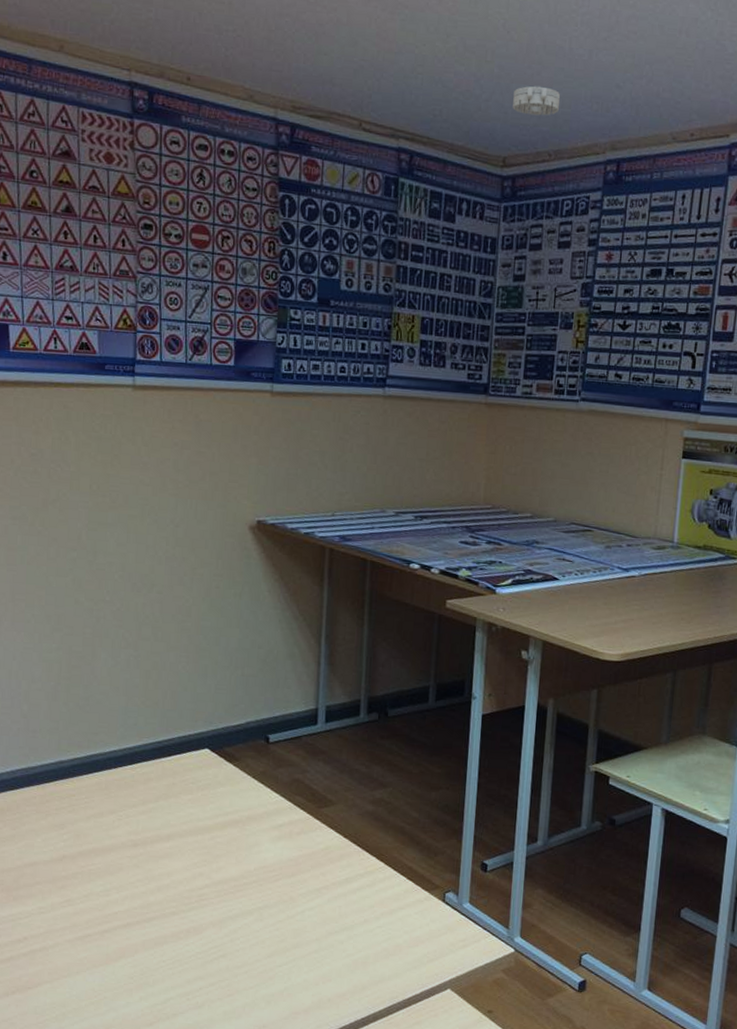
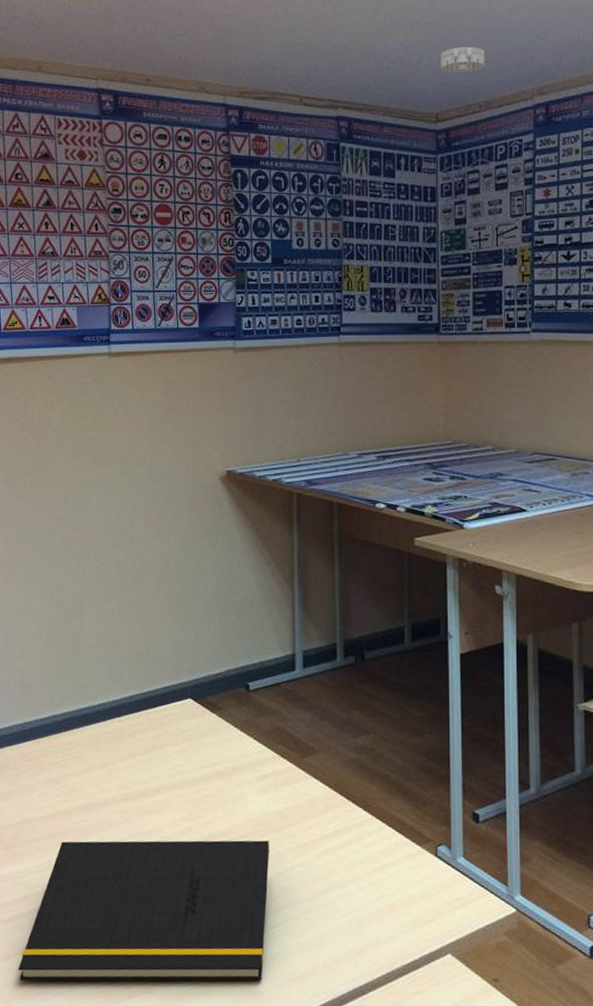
notepad: none [17,884,282,1017] -> present [18,840,270,981]

